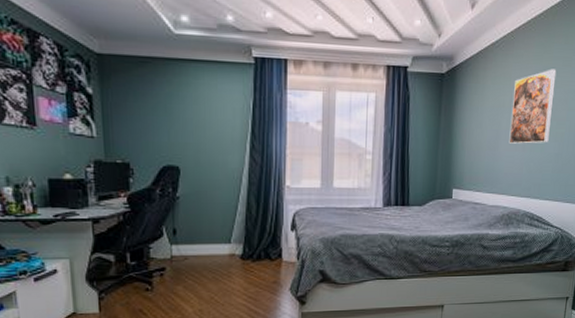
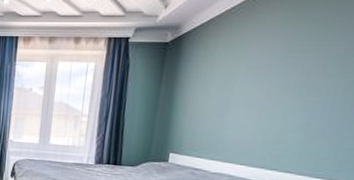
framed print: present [509,69,557,144] -> none [241,32,312,112]

